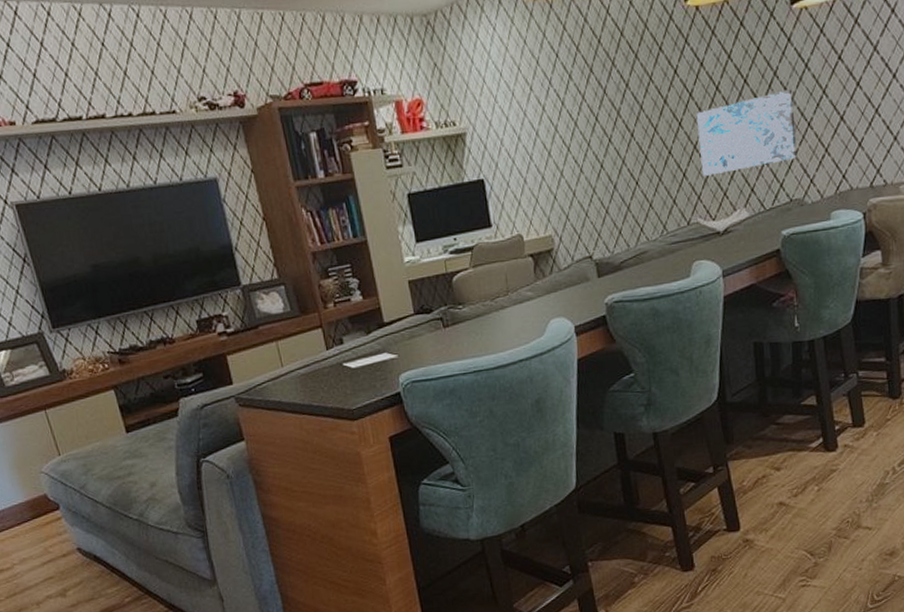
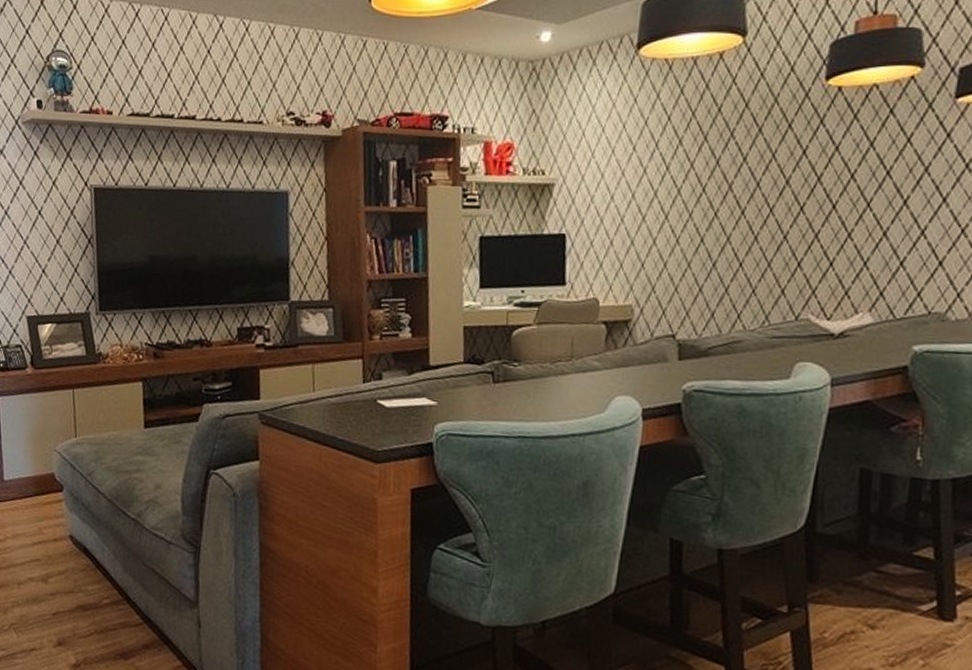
wall art: present [696,89,798,176] -> none [821,189,946,270]

